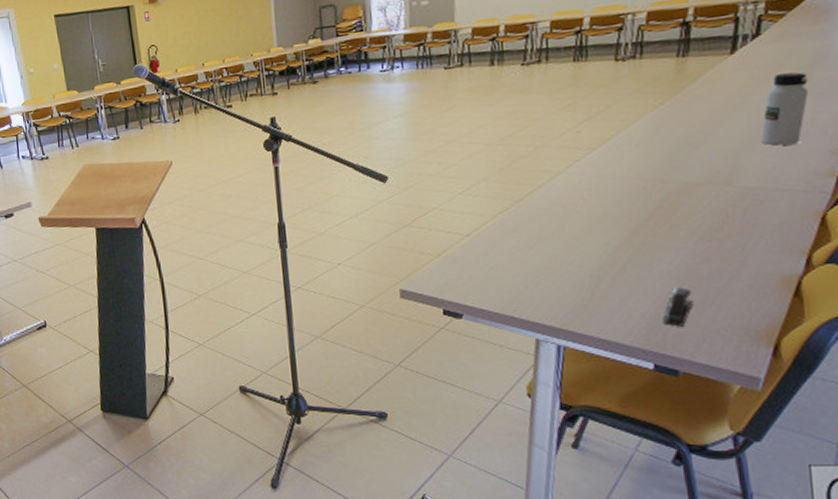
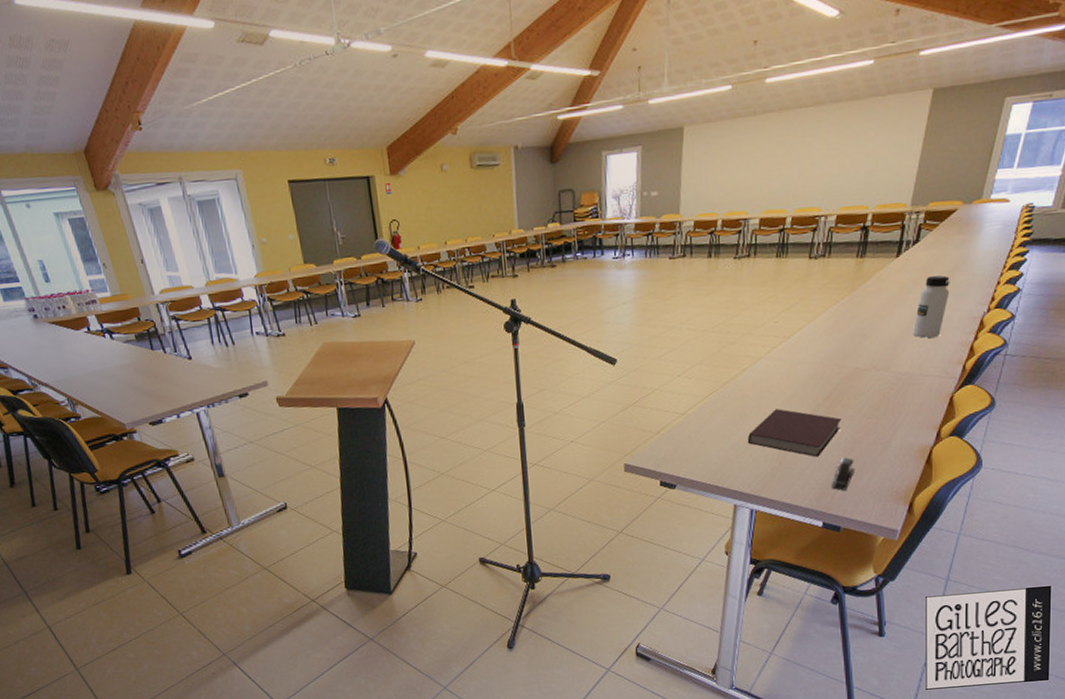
notebook: none [549,229,671,286] -> present [748,409,842,457]

